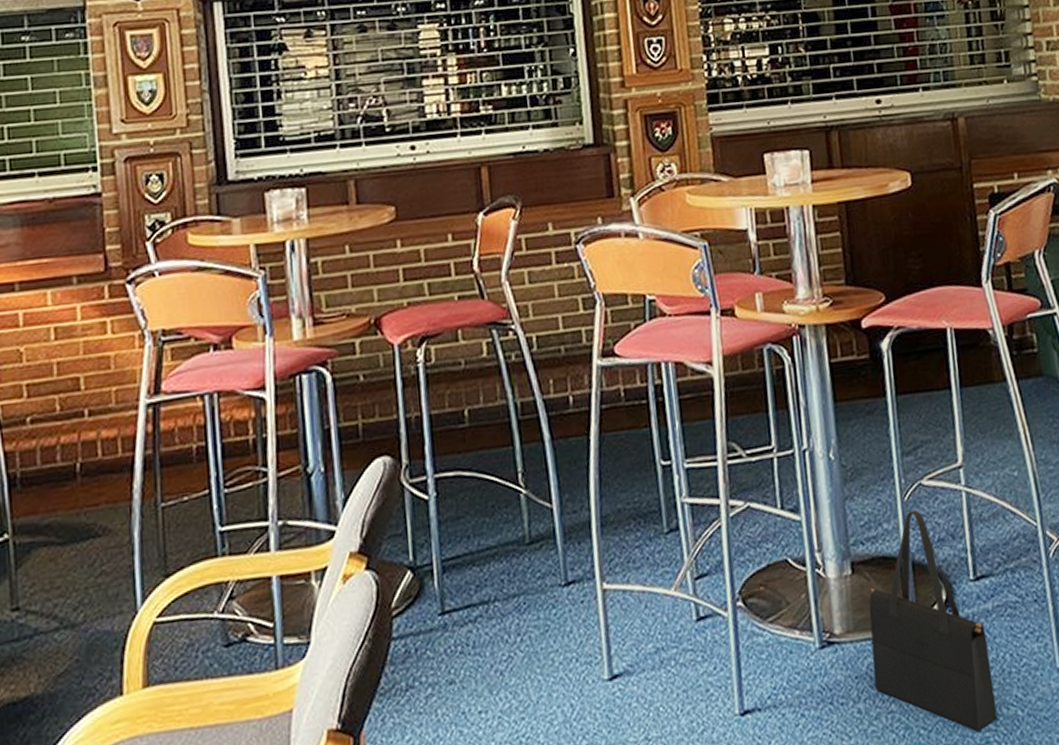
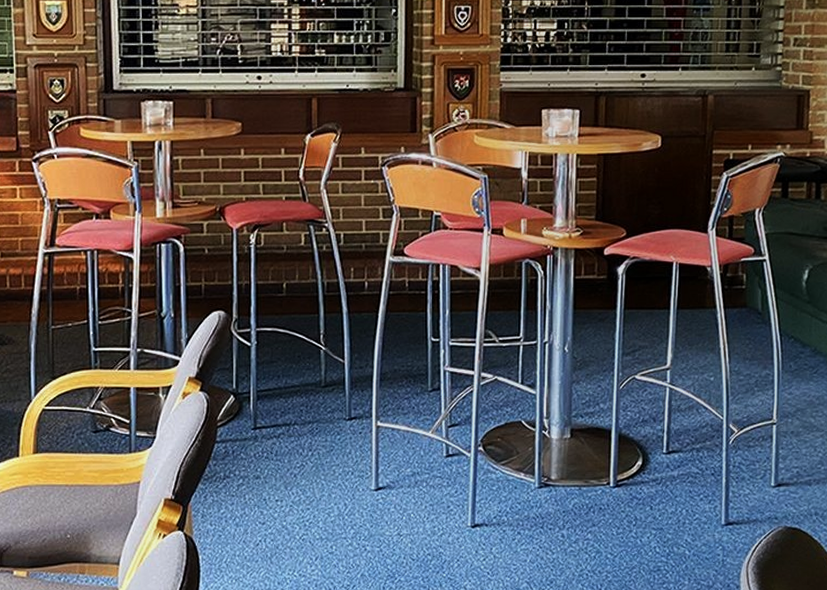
tote bag: present [868,509,998,733] -> none [577,396,670,562]

